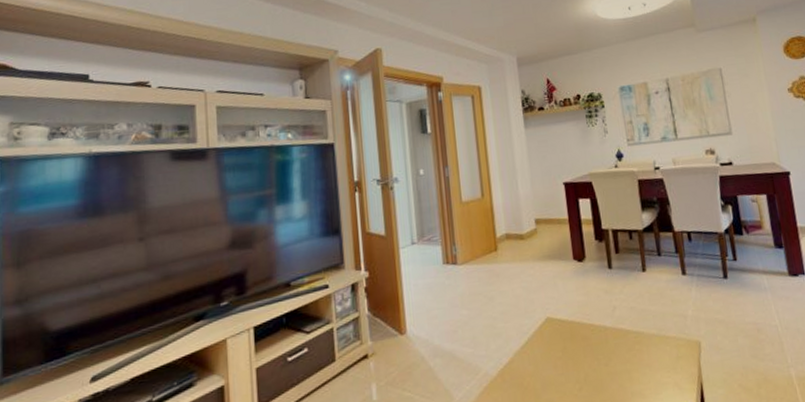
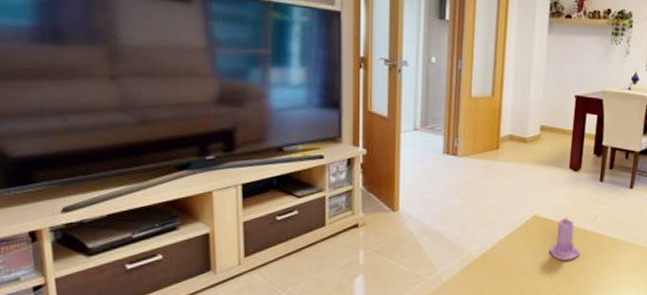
candle: none [571,313,606,367] -> present [550,216,581,260]

